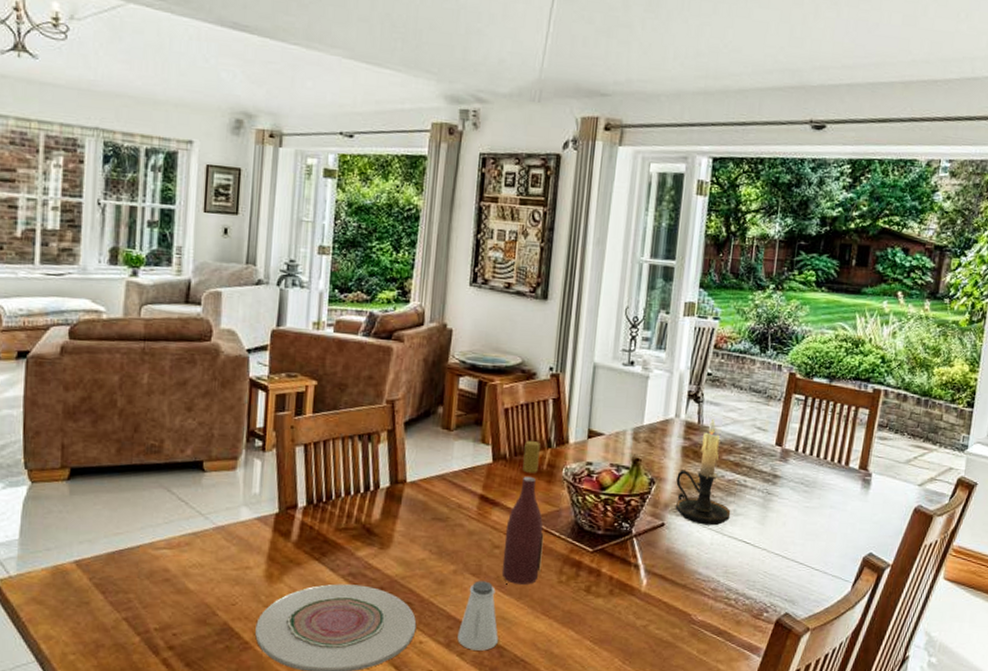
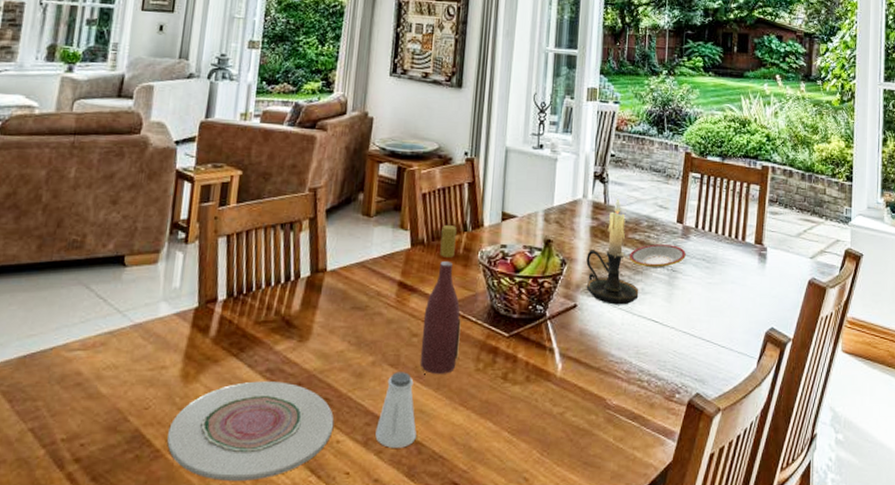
plate: none [721,466,783,491] -> present [628,244,686,269]

